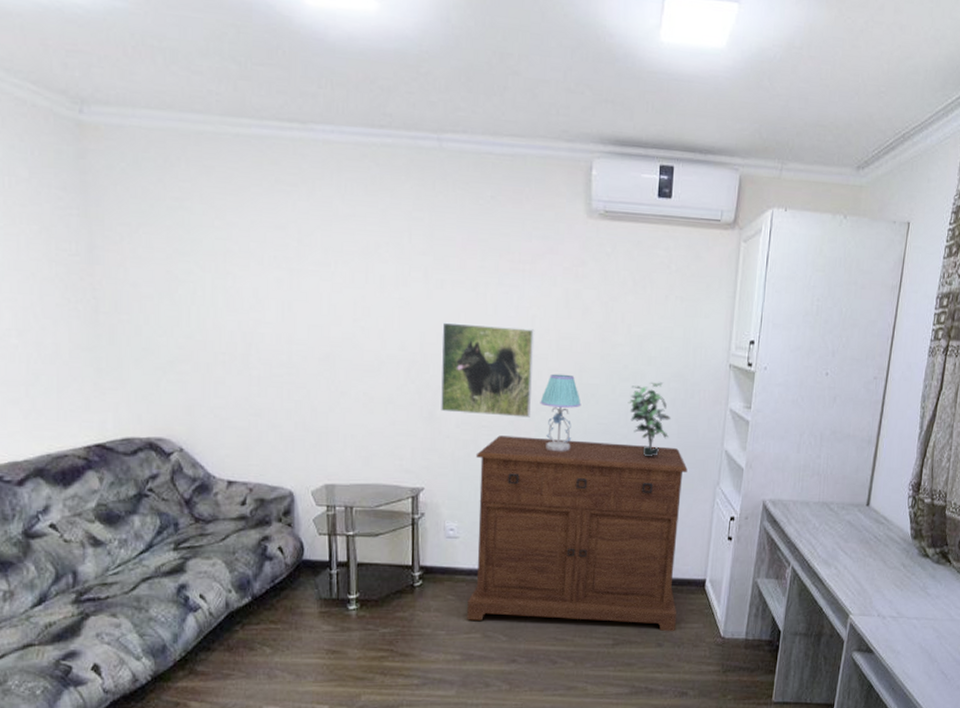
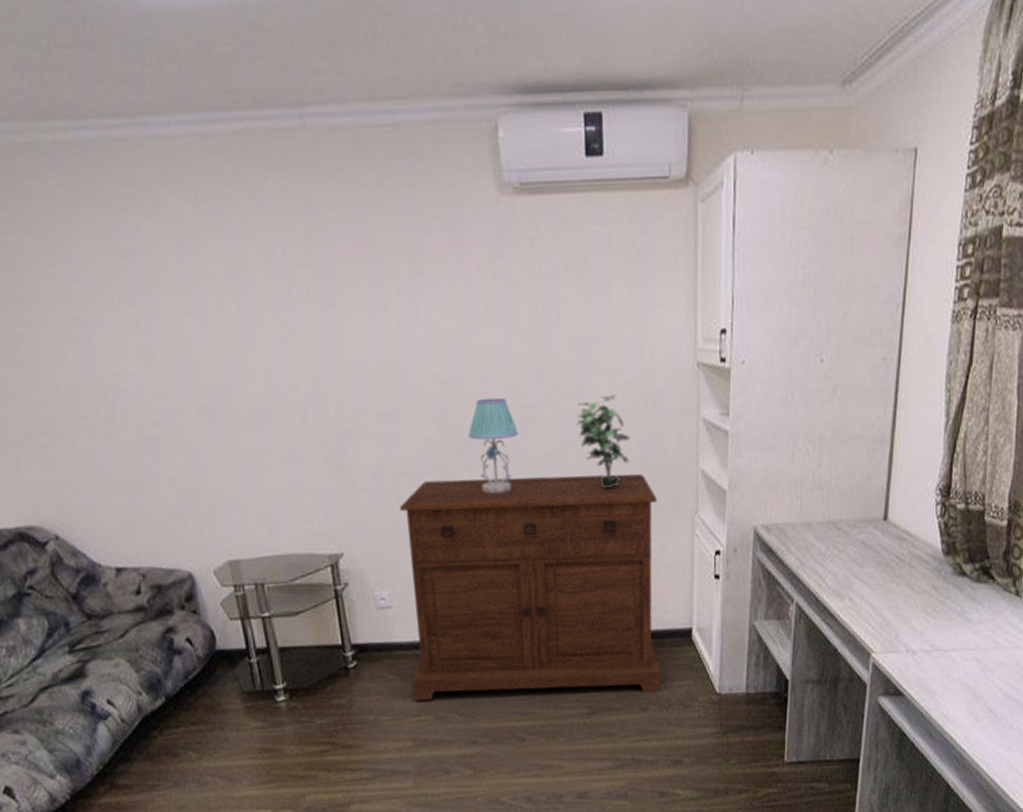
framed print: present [440,322,535,418] -> none [337,346,458,460]

